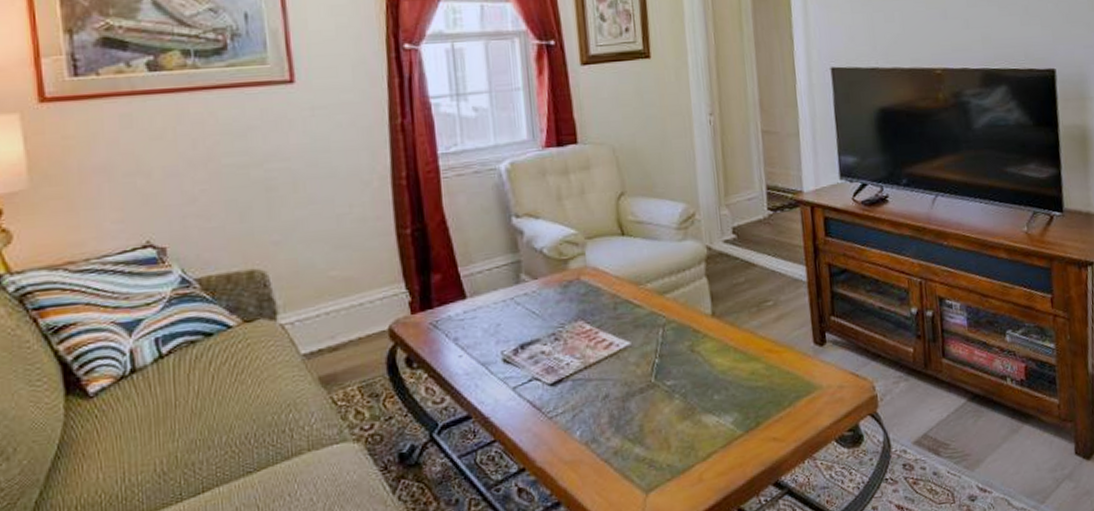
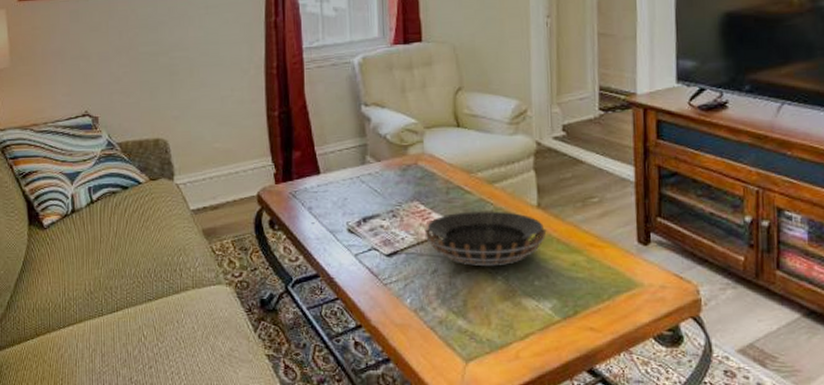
decorative bowl: none [592,323,723,386] -> present [424,211,547,267]

